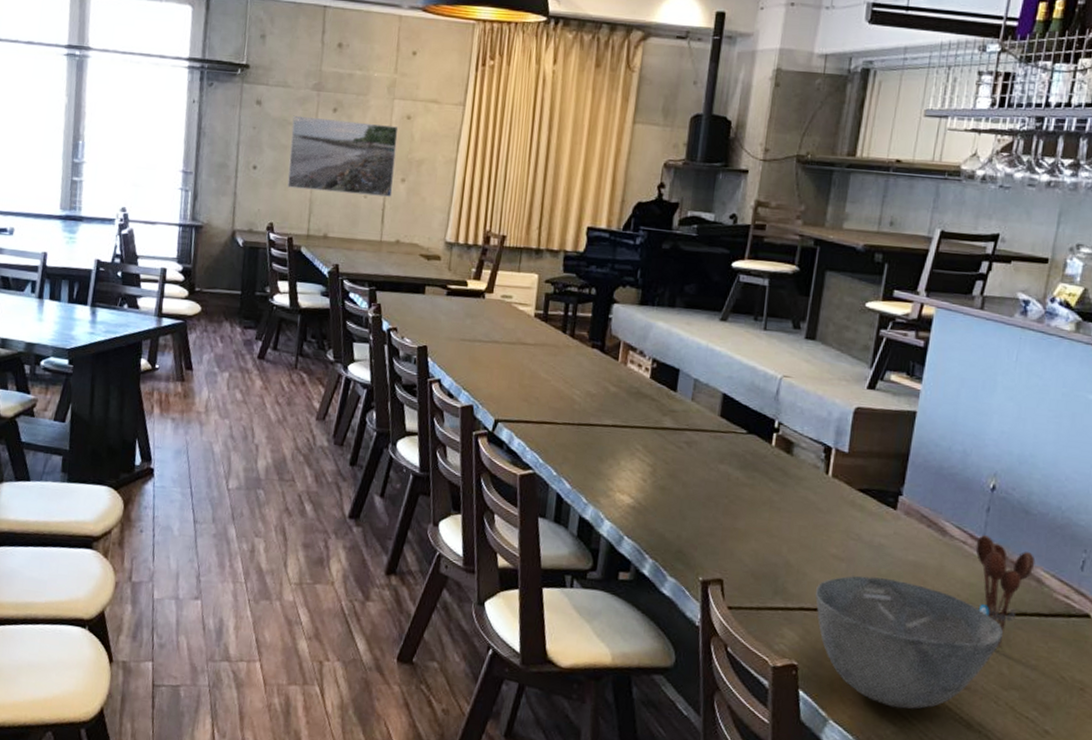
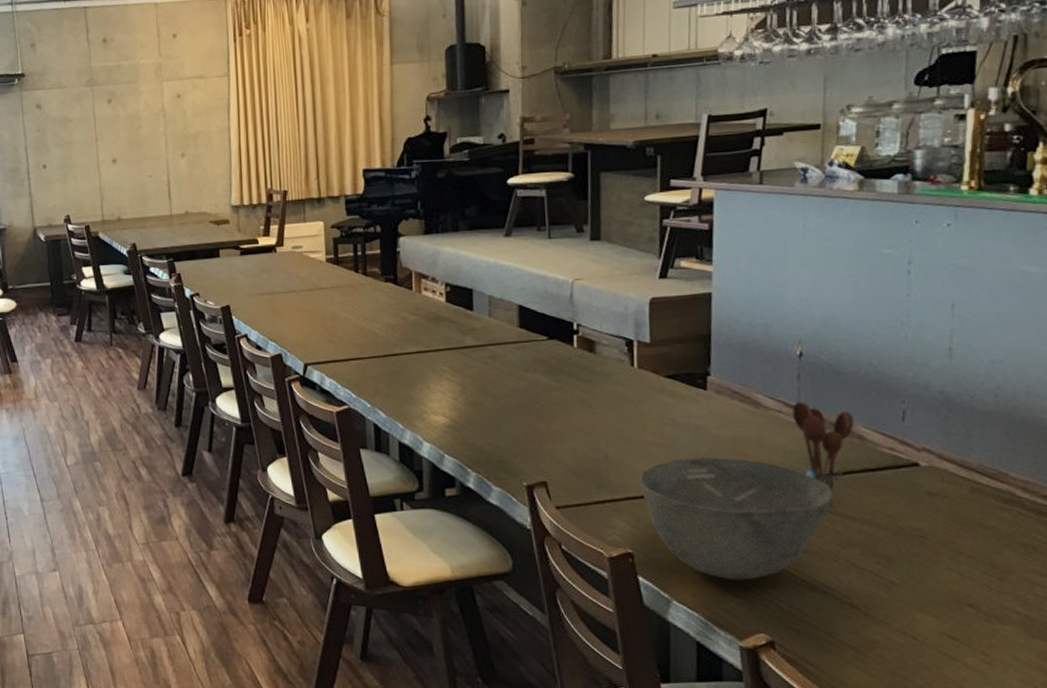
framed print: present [287,115,399,197] -> none [72,106,175,180]

